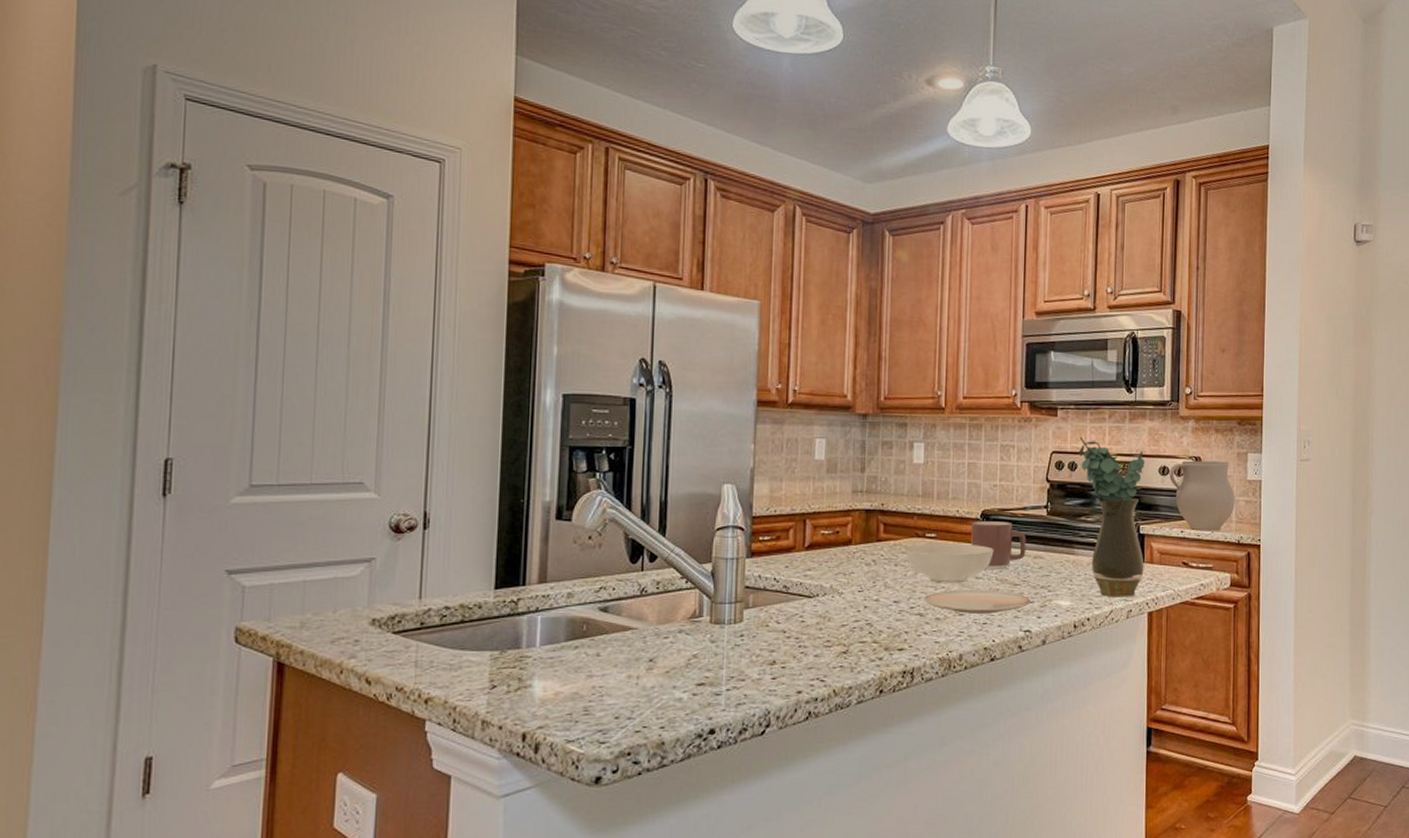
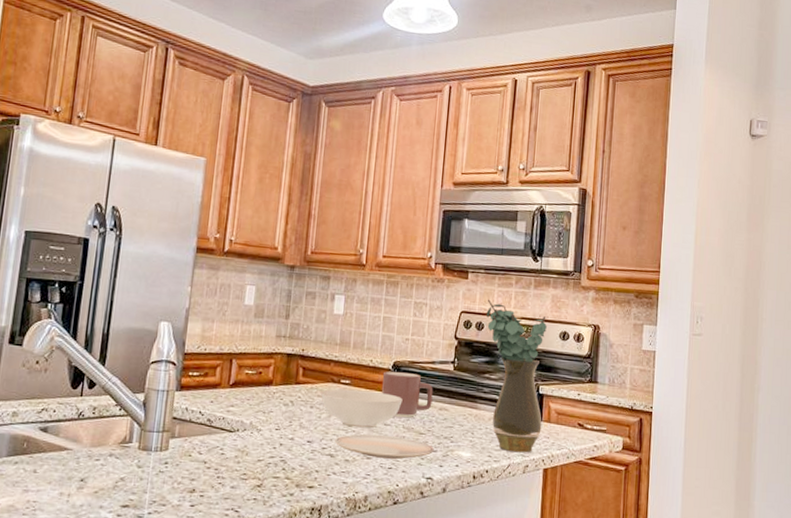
ceramic jug: present [1169,460,1235,531] -> none [569,327,630,396]

